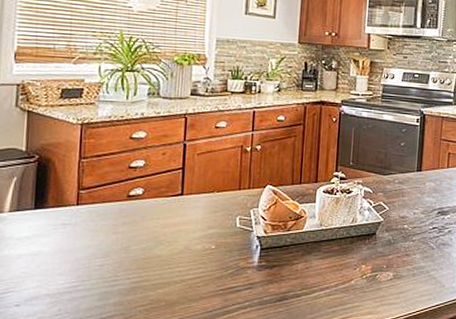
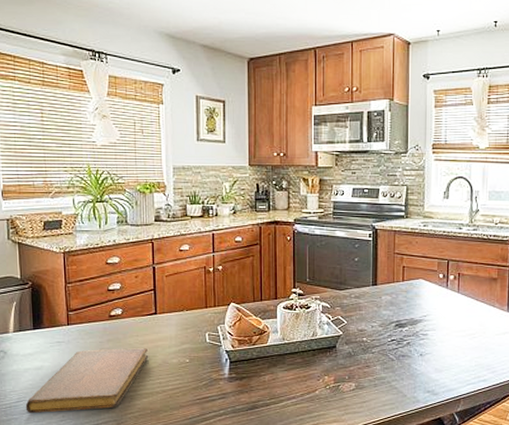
notebook: none [13,232,169,307] -> present [25,348,149,414]

